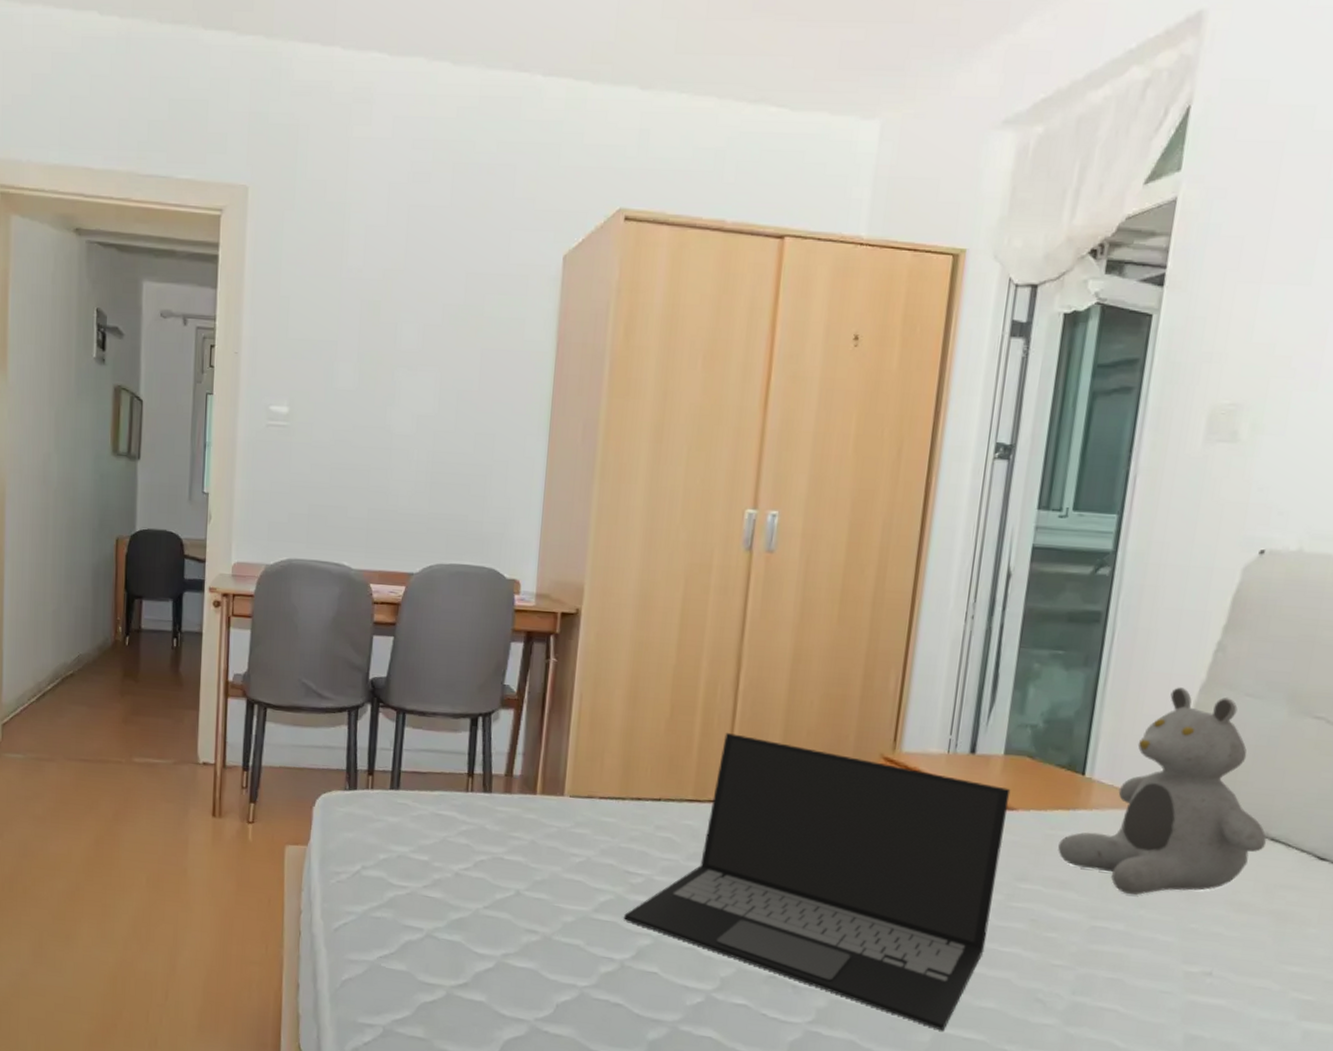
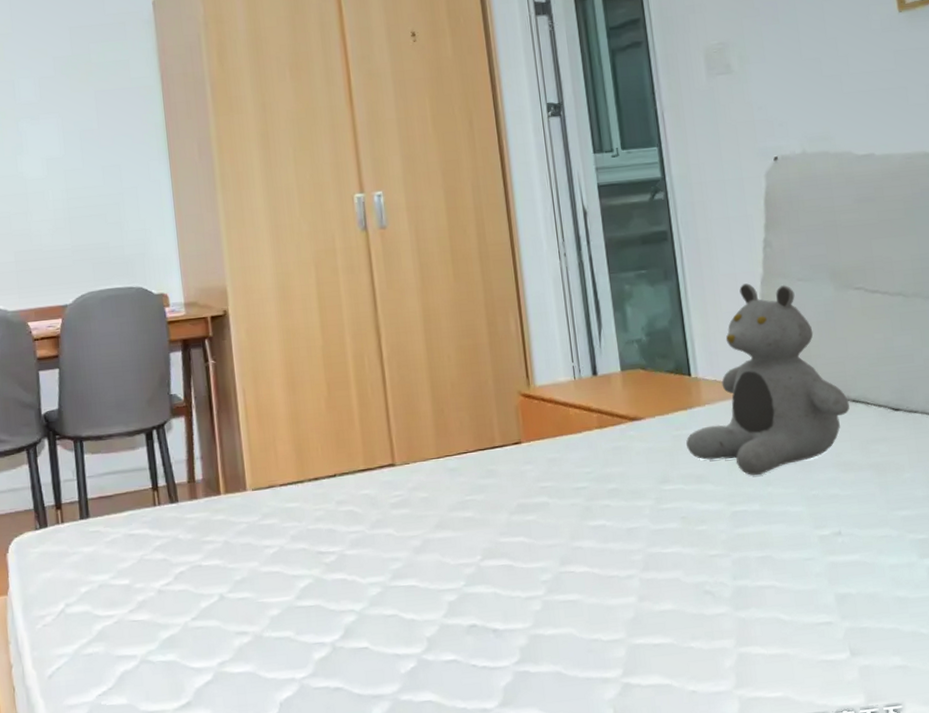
laptop: present [624,733,1011,1031] -> none [325,399,650,643]

